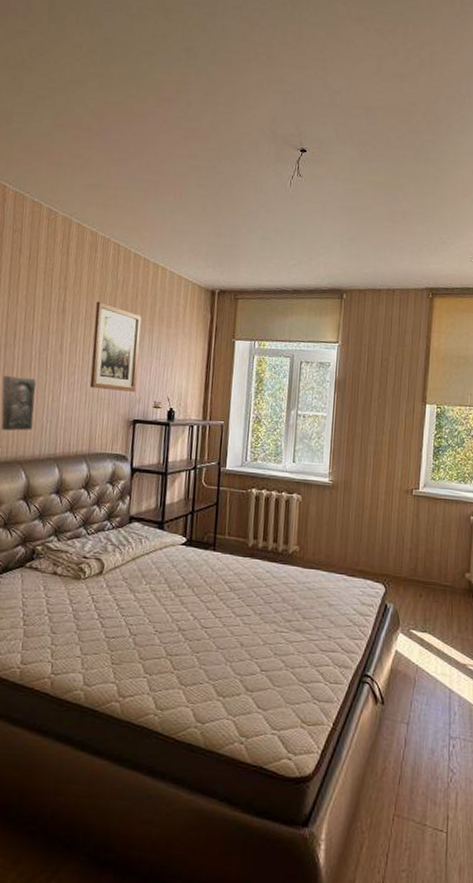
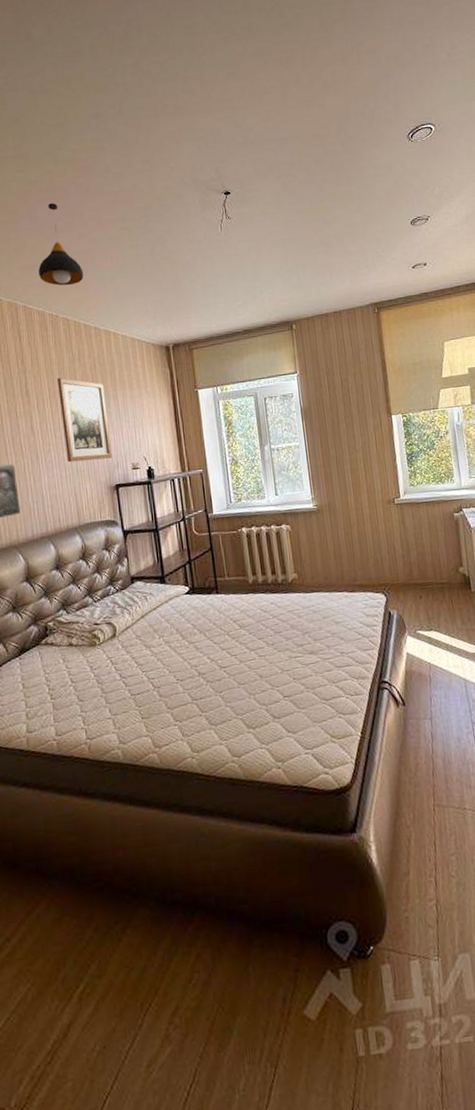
pendant light: none [99,127,145,212] -> present [38,203,84,286]

